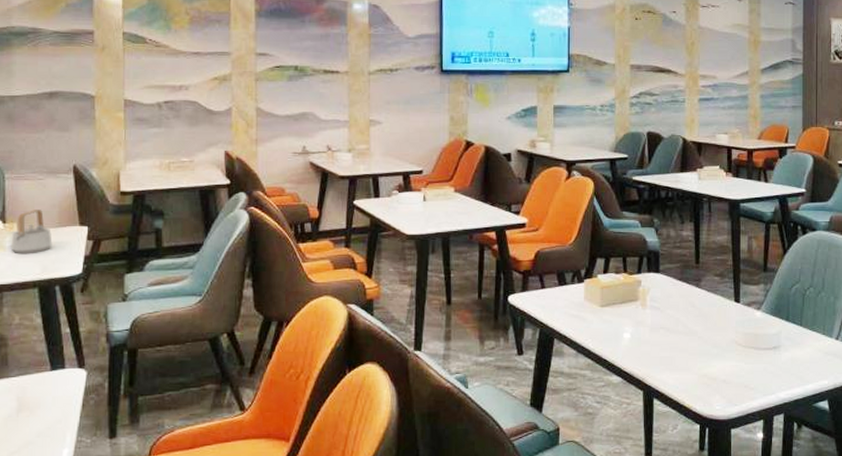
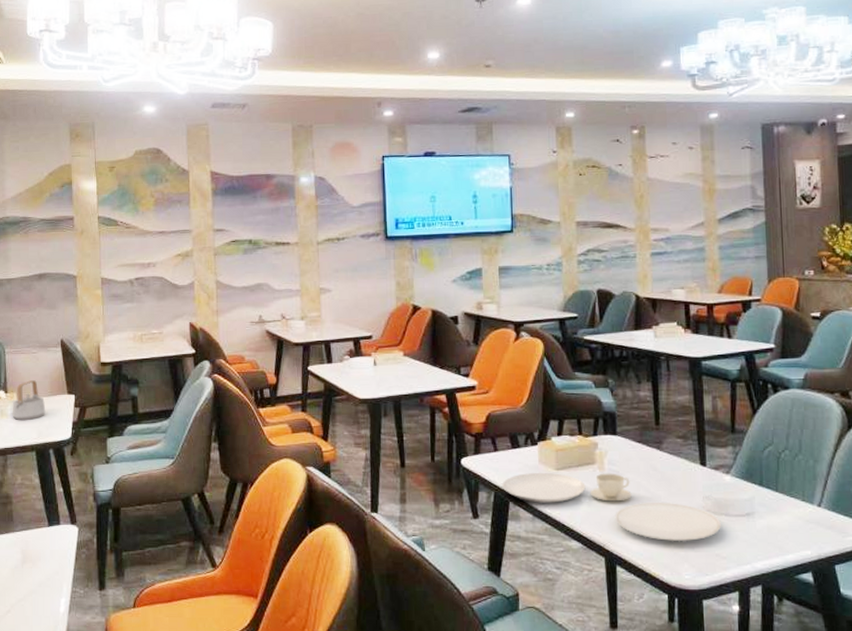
plate: none [547,309,628,339] -> present [502,472,586,503]
teacup: none [632,309,671,337] -> present [590,473,632,502]
plate: none [654,336,750,375] -> present [615,502,721,542]

